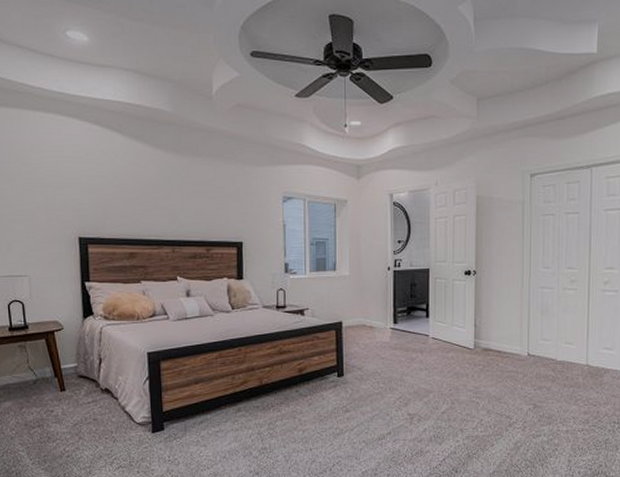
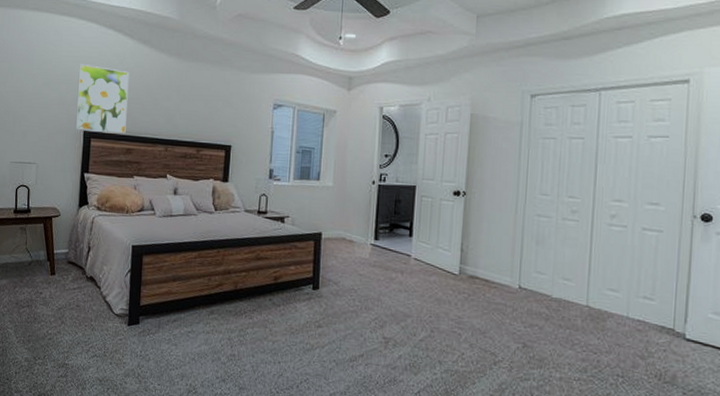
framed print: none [64,164,127,237] -> present [76,63,129,133]

